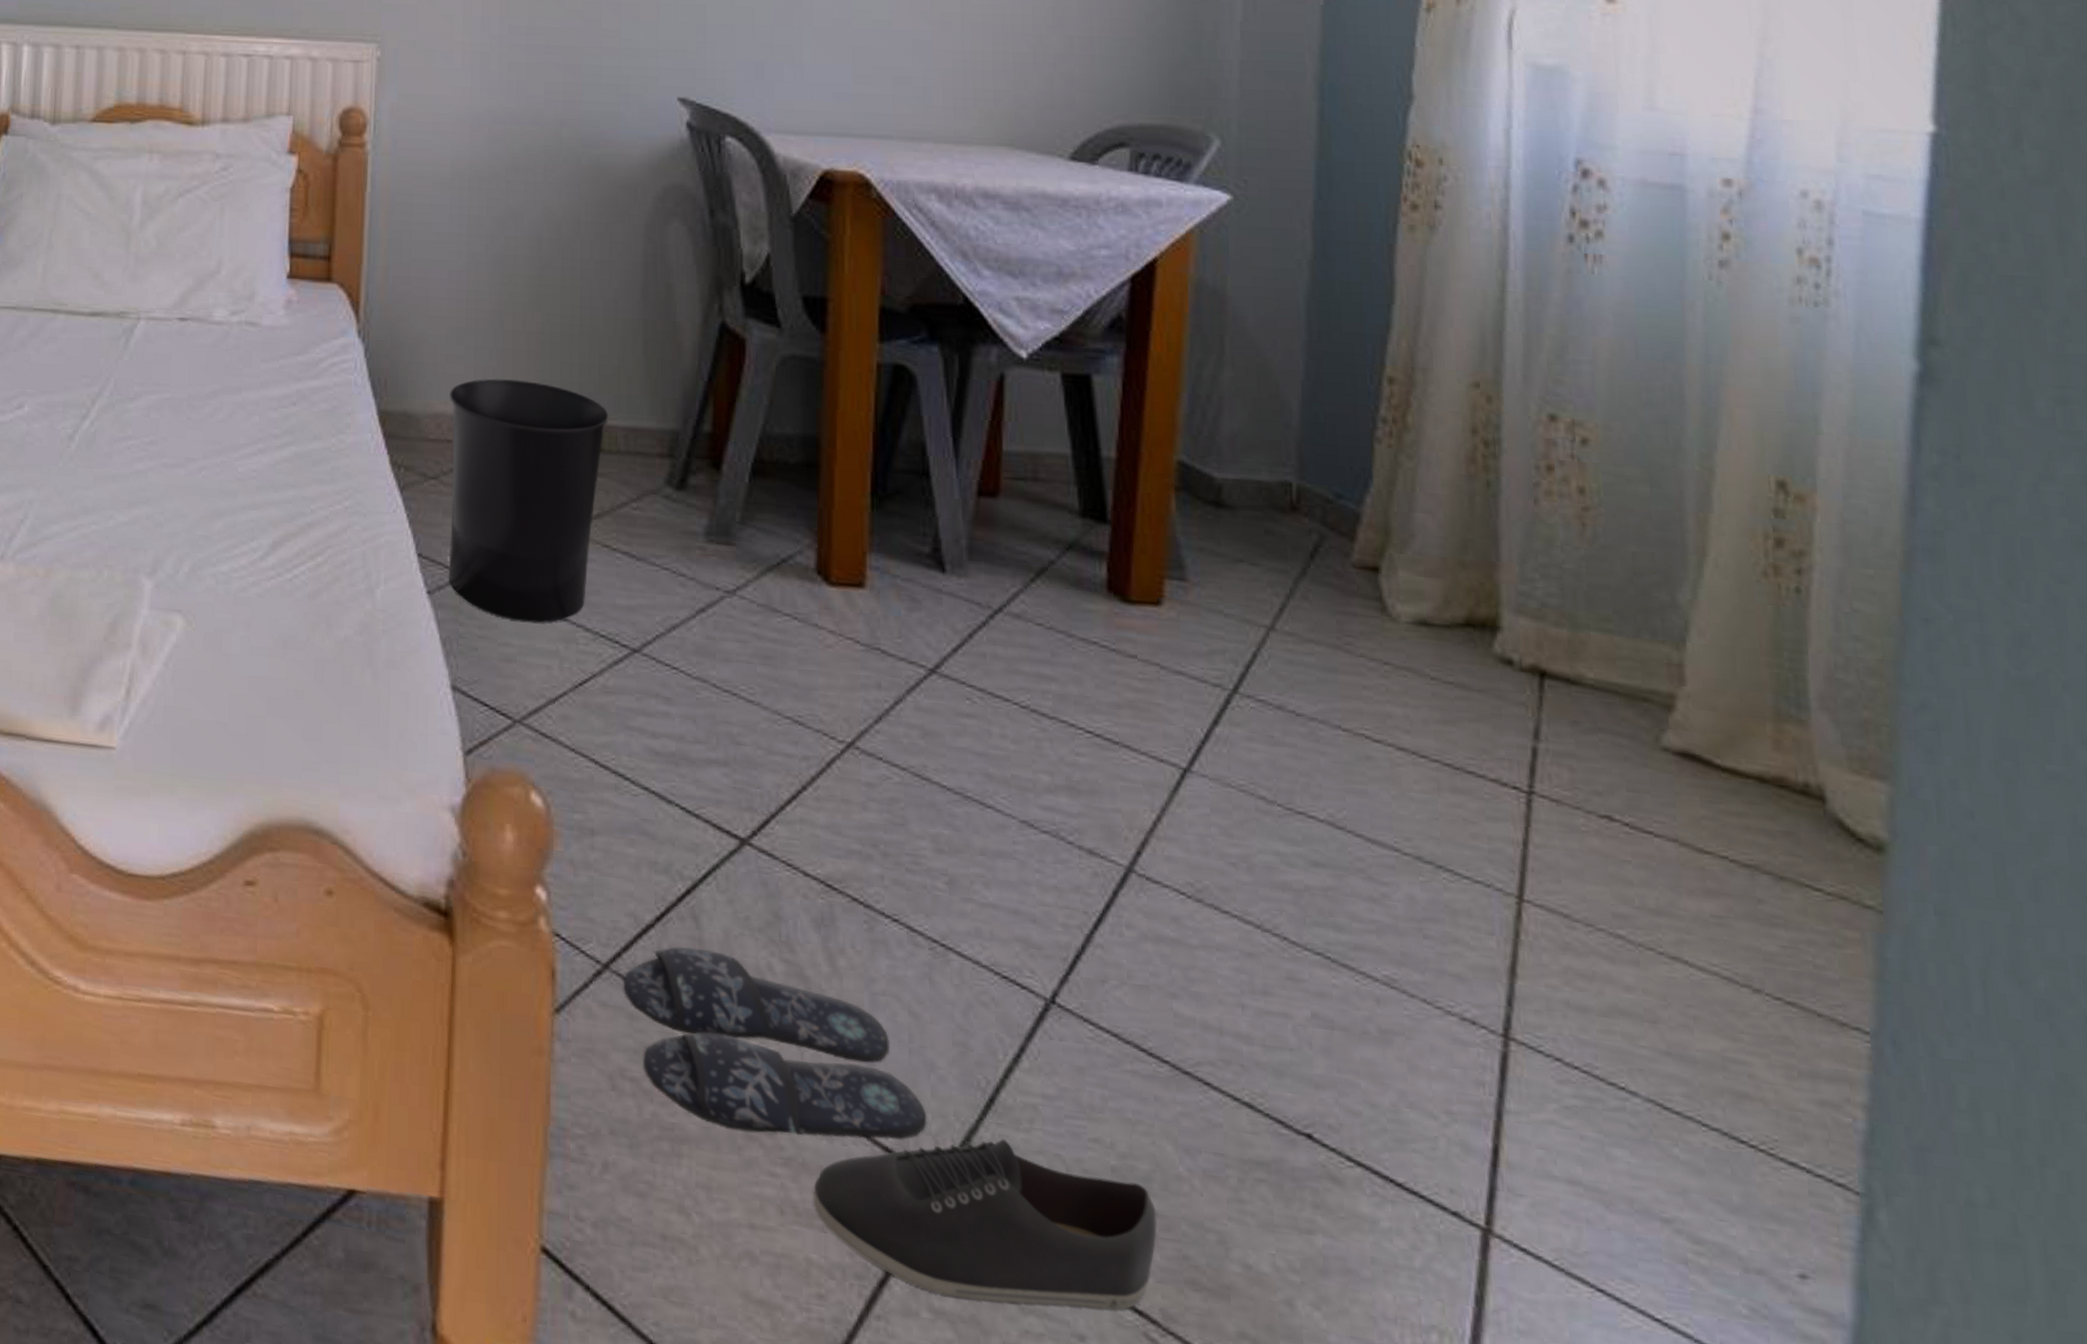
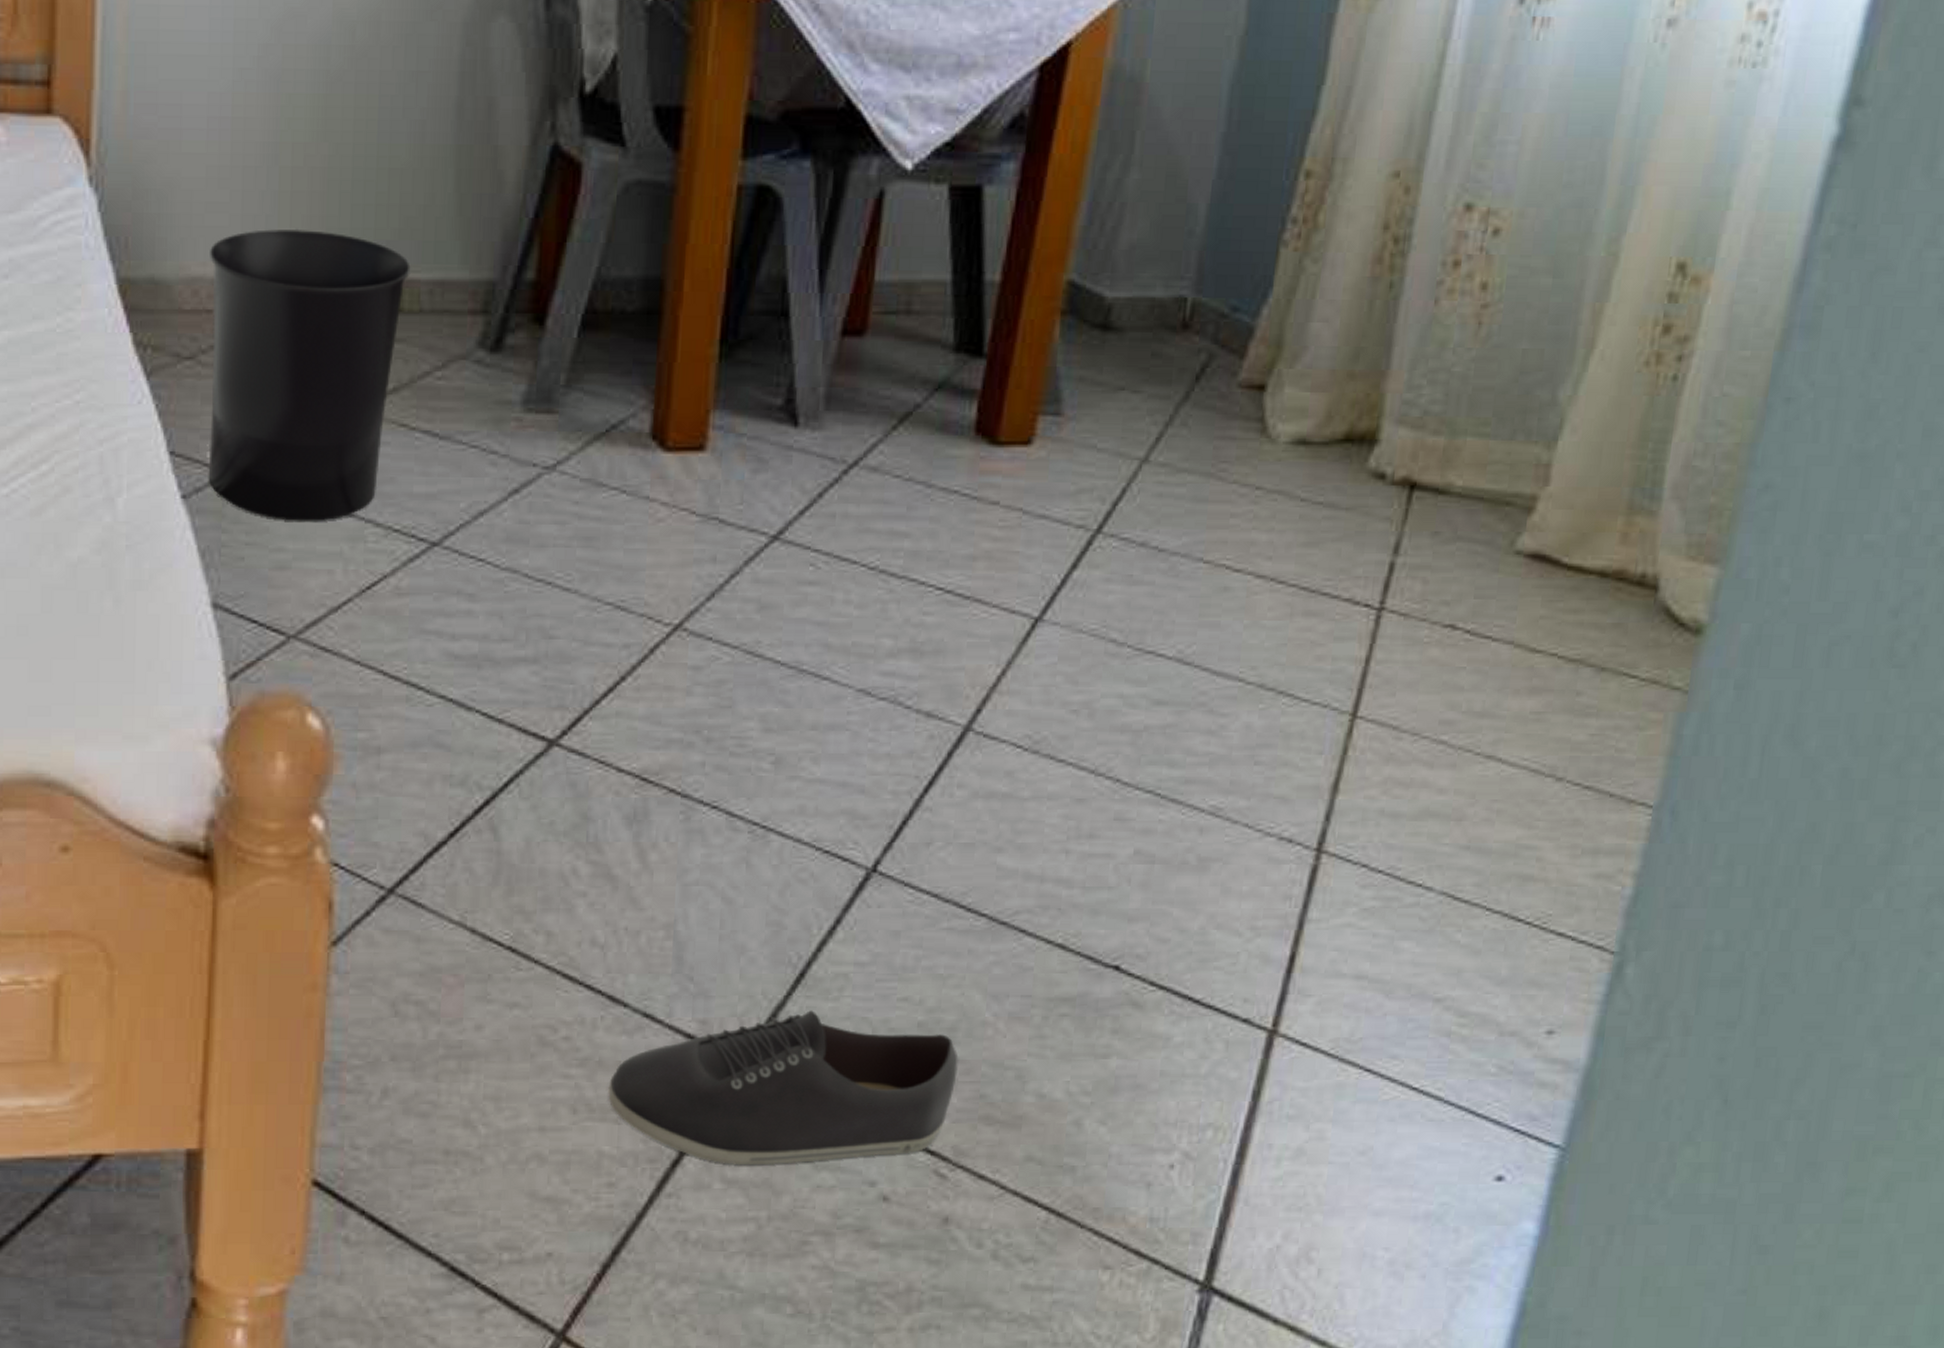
slippers: present [623,946,927,1138] -> none [410,861,734,1038]

